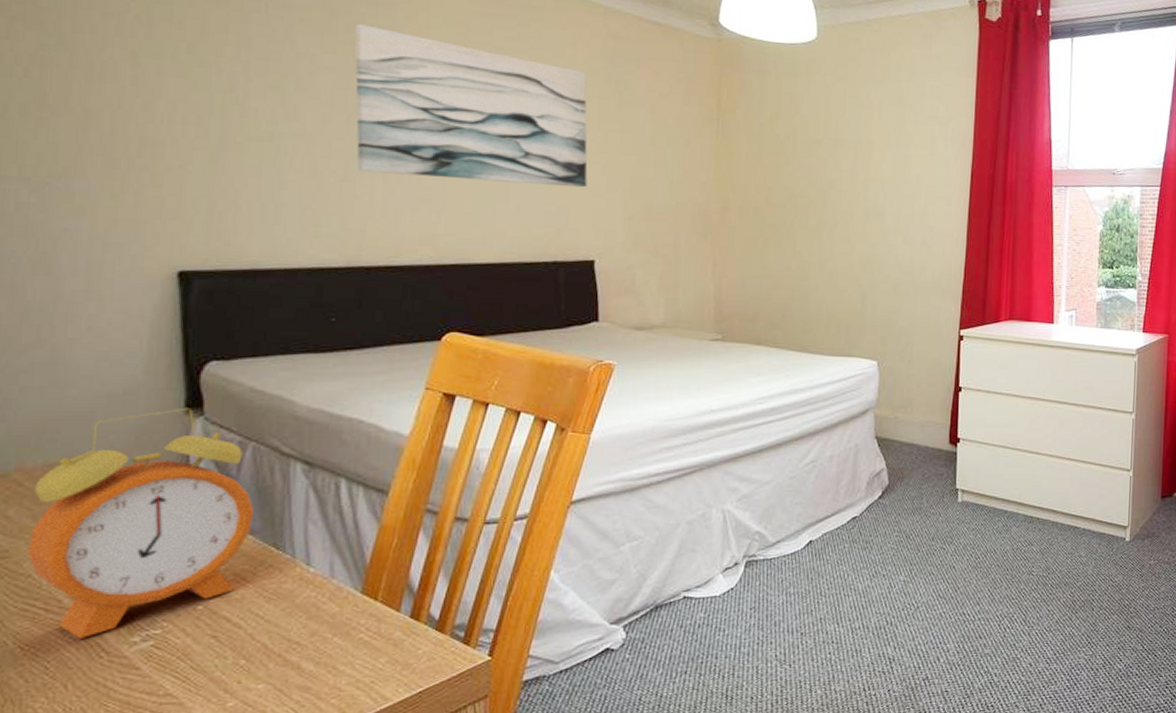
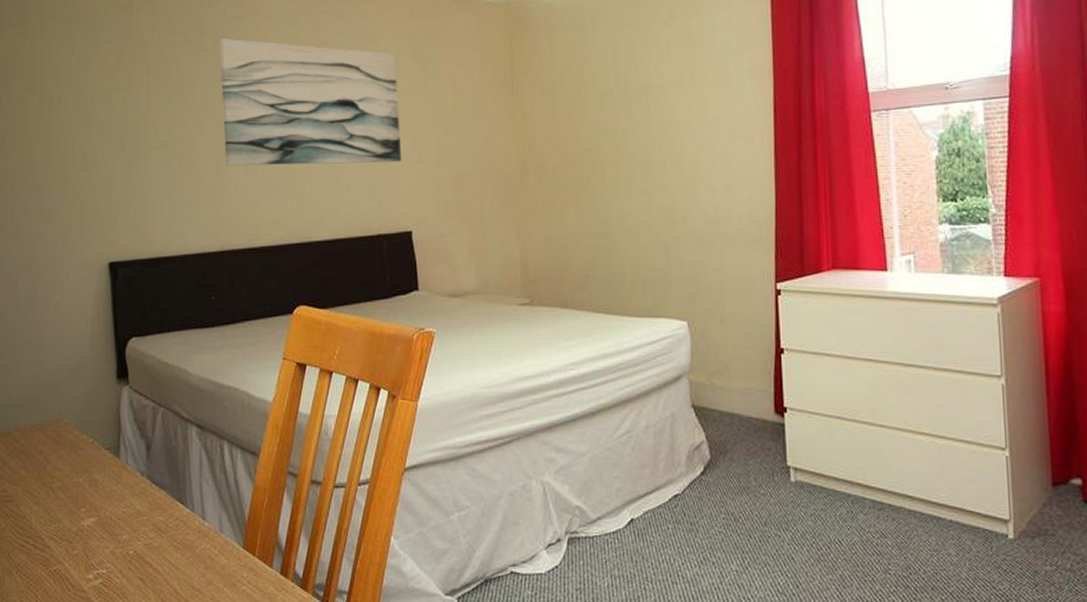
alarm clock: present [27,407,254,640] -> none [23,378,164,574]

